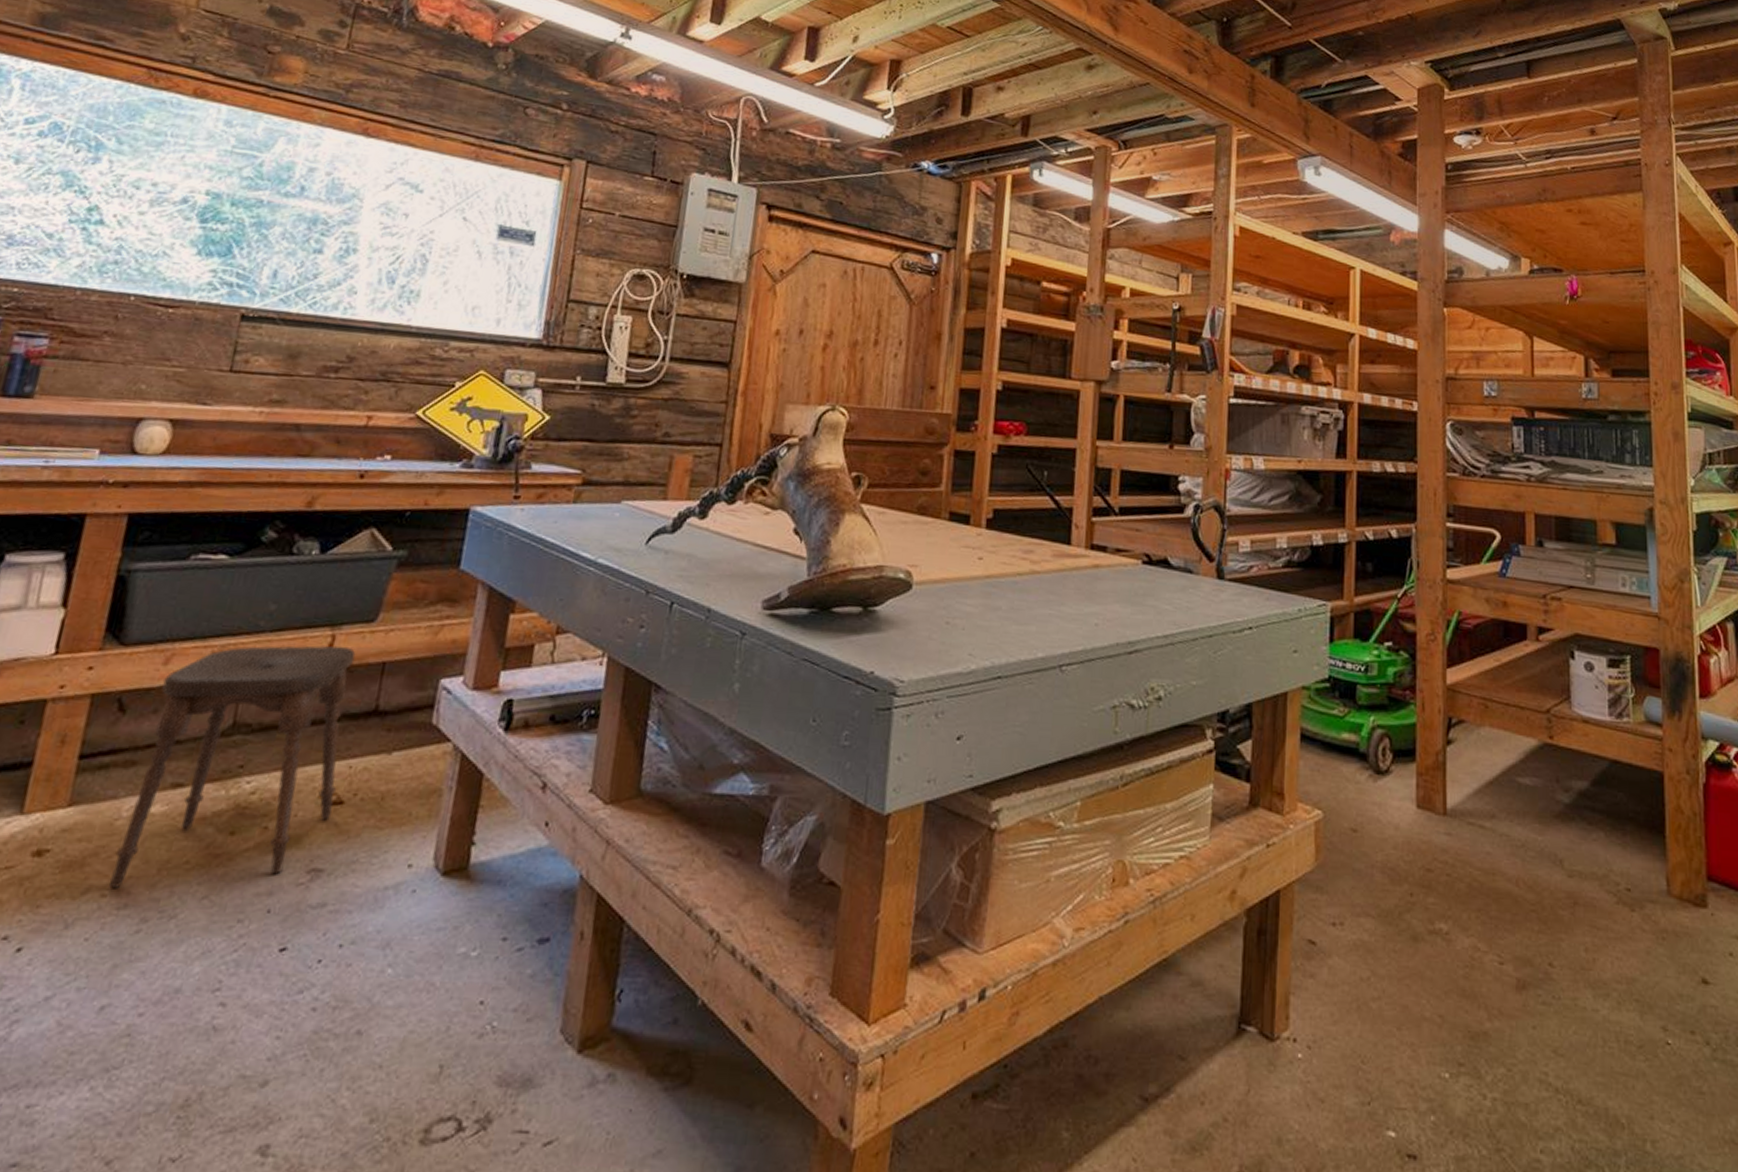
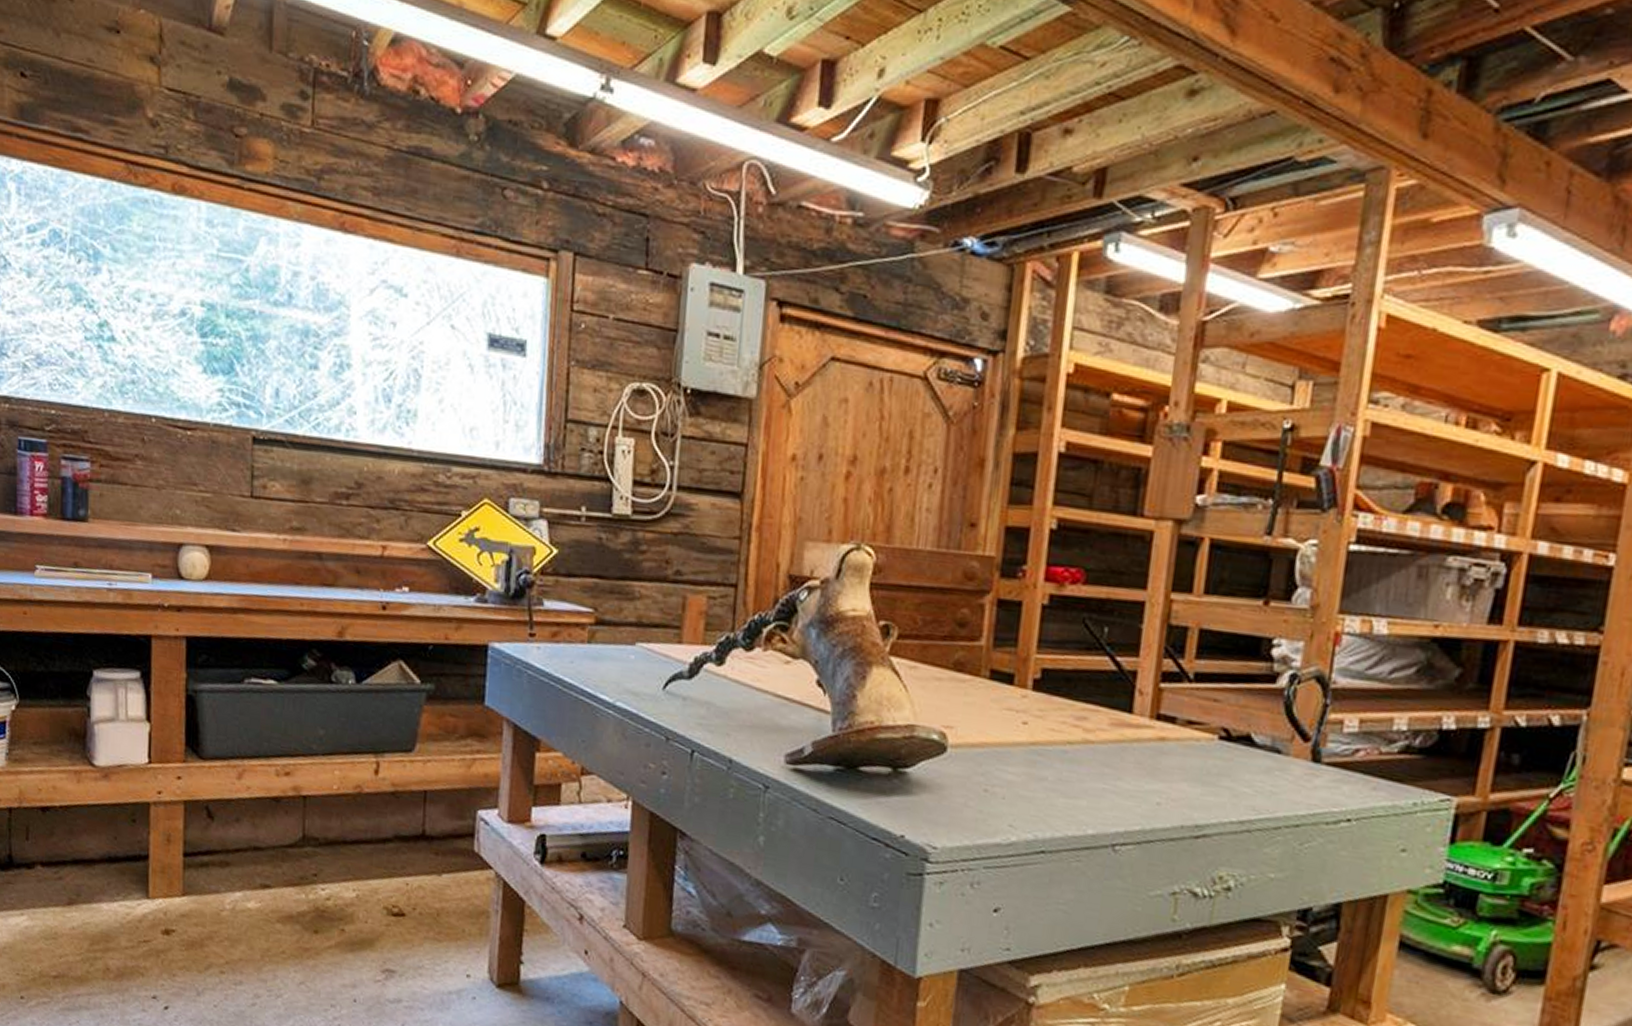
stool: present [109,645,356,888] -> none [225,767,399,971]

